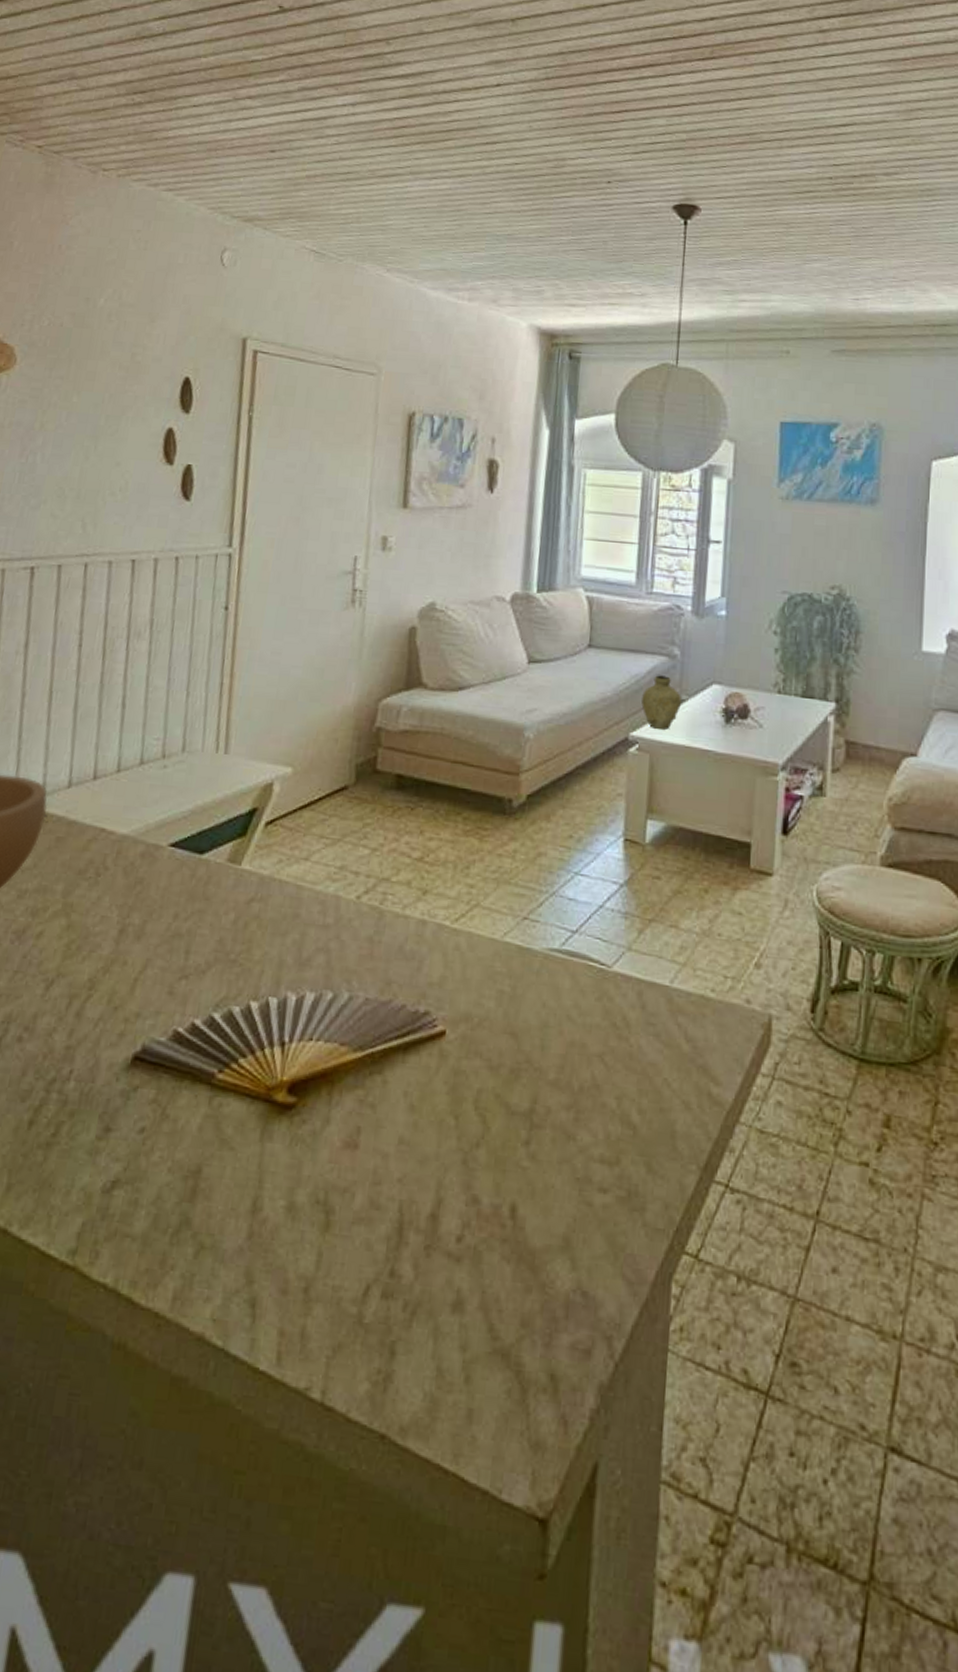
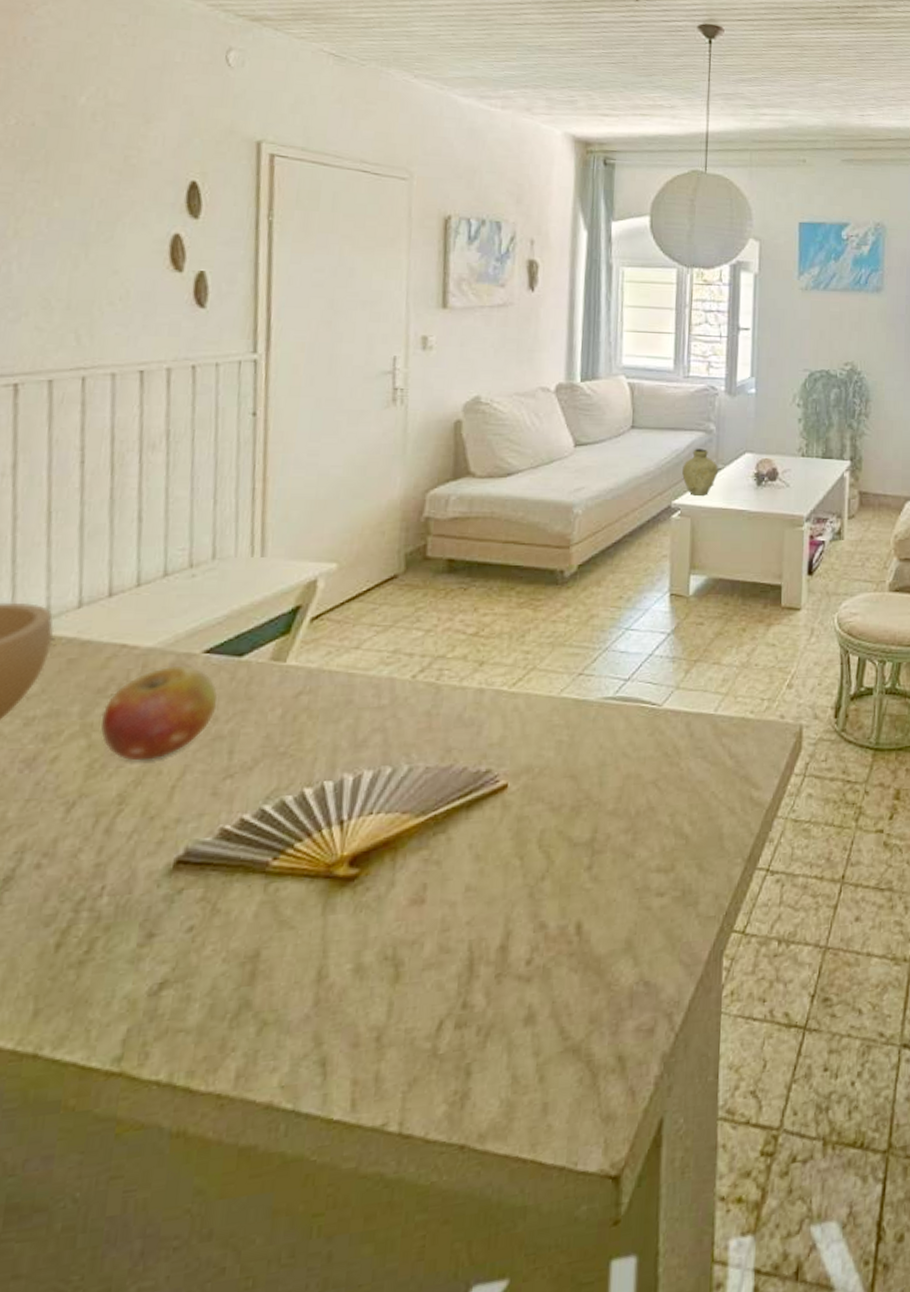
fruit: none [79,856,180,949] -> present [101,665,218,761]

